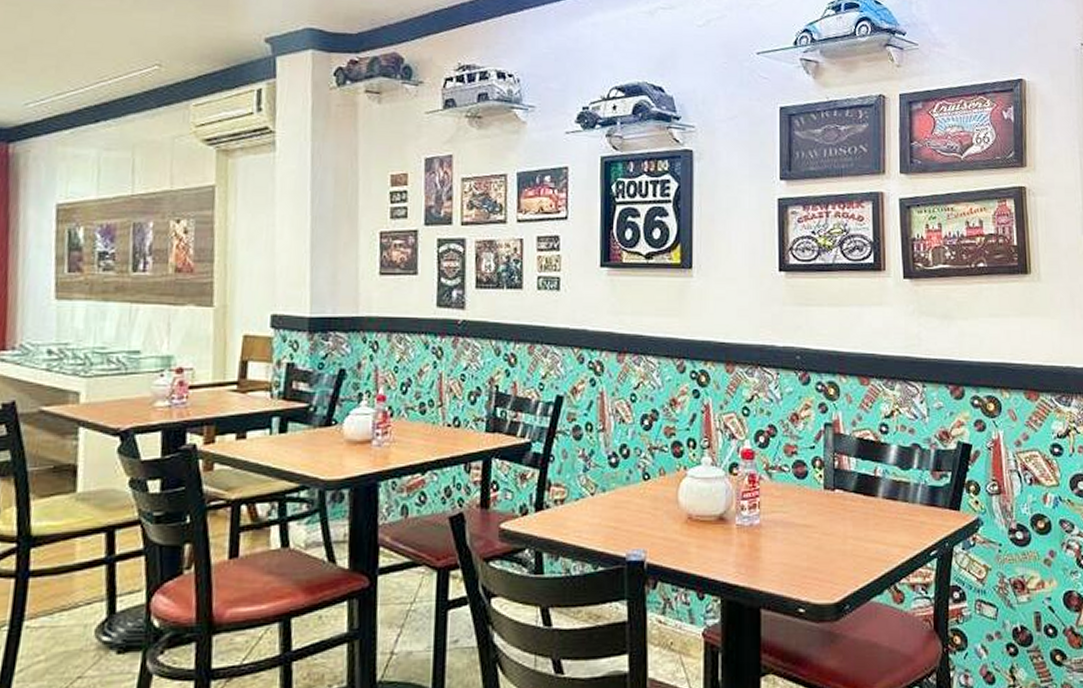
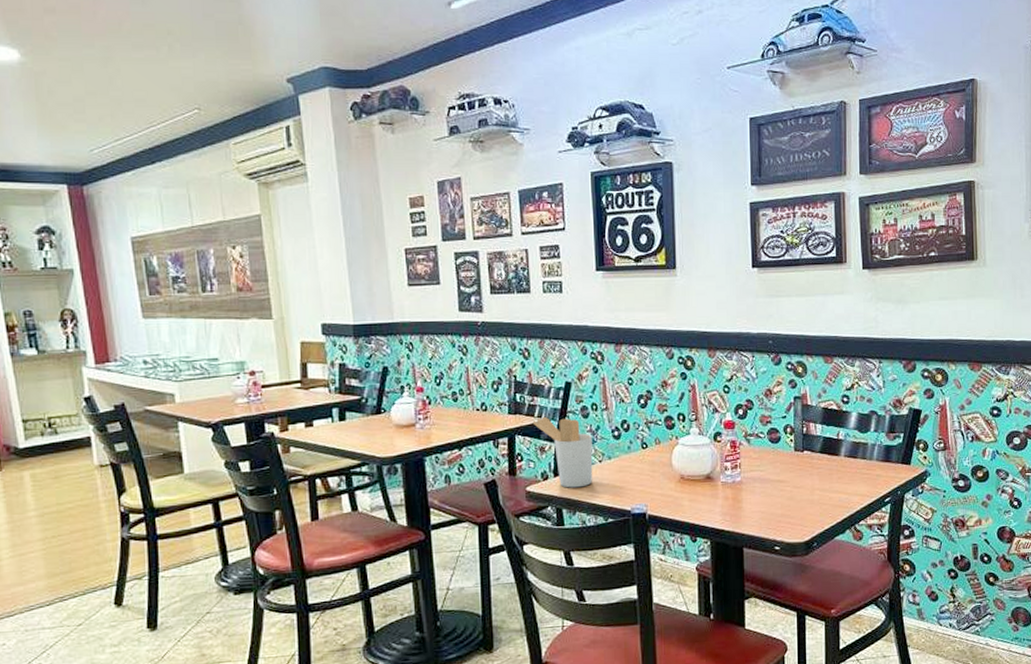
utensil holder: none [513,436,584,526] -> present [532,416,593,488]

